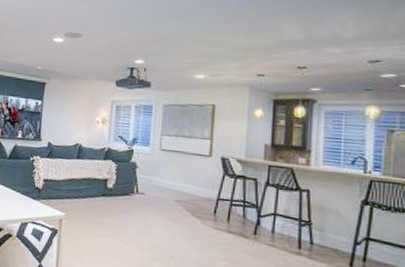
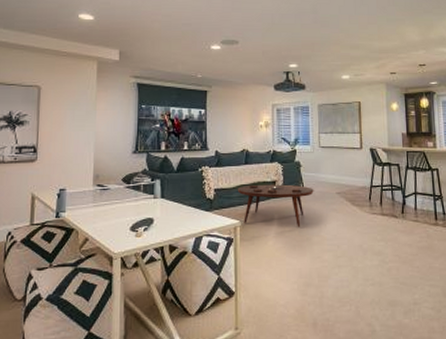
coffee table: none [66,179,149,230] -> present [237,184,314,227]

